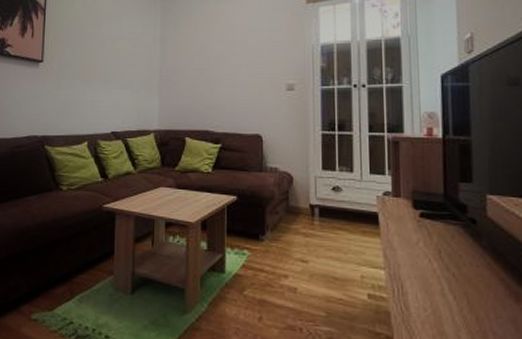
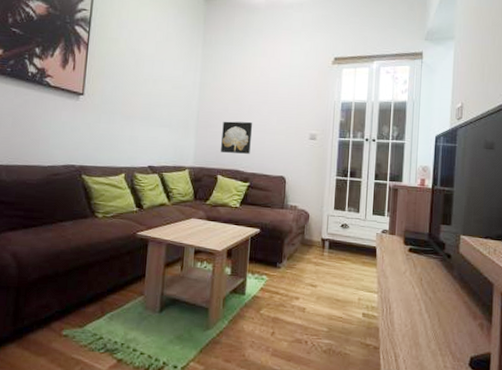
wall art: none [187,75,221,112] -> present [221,121,253,154]

